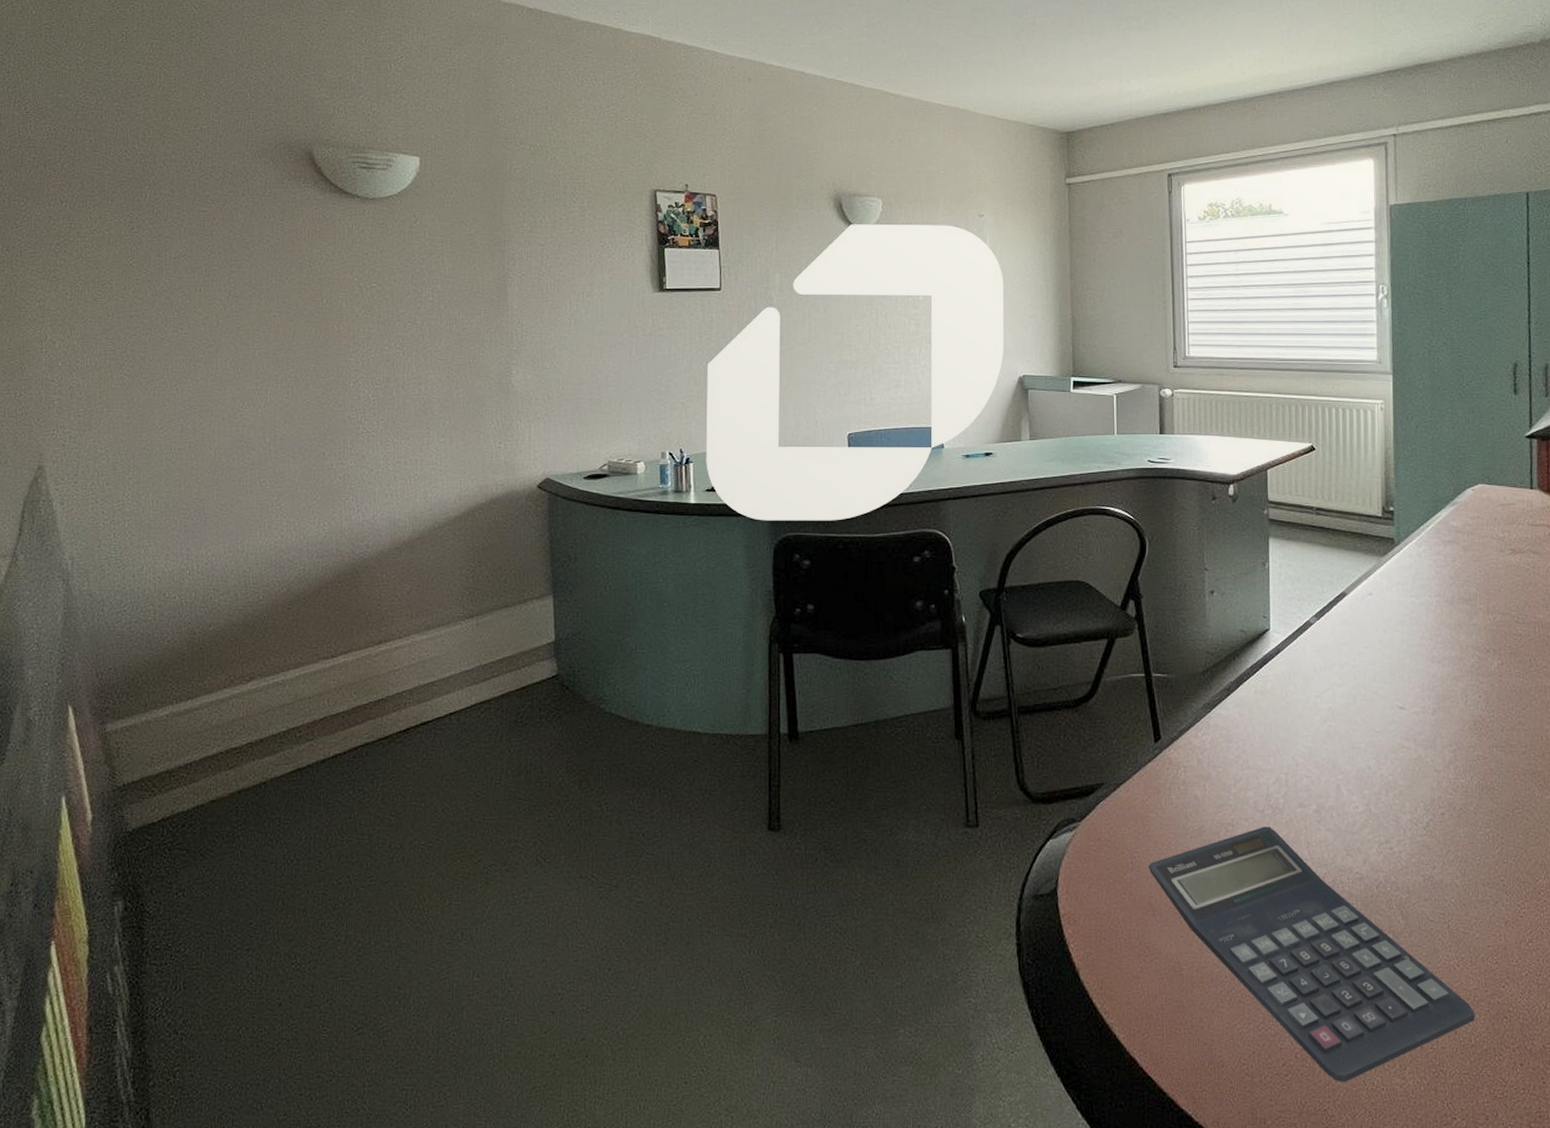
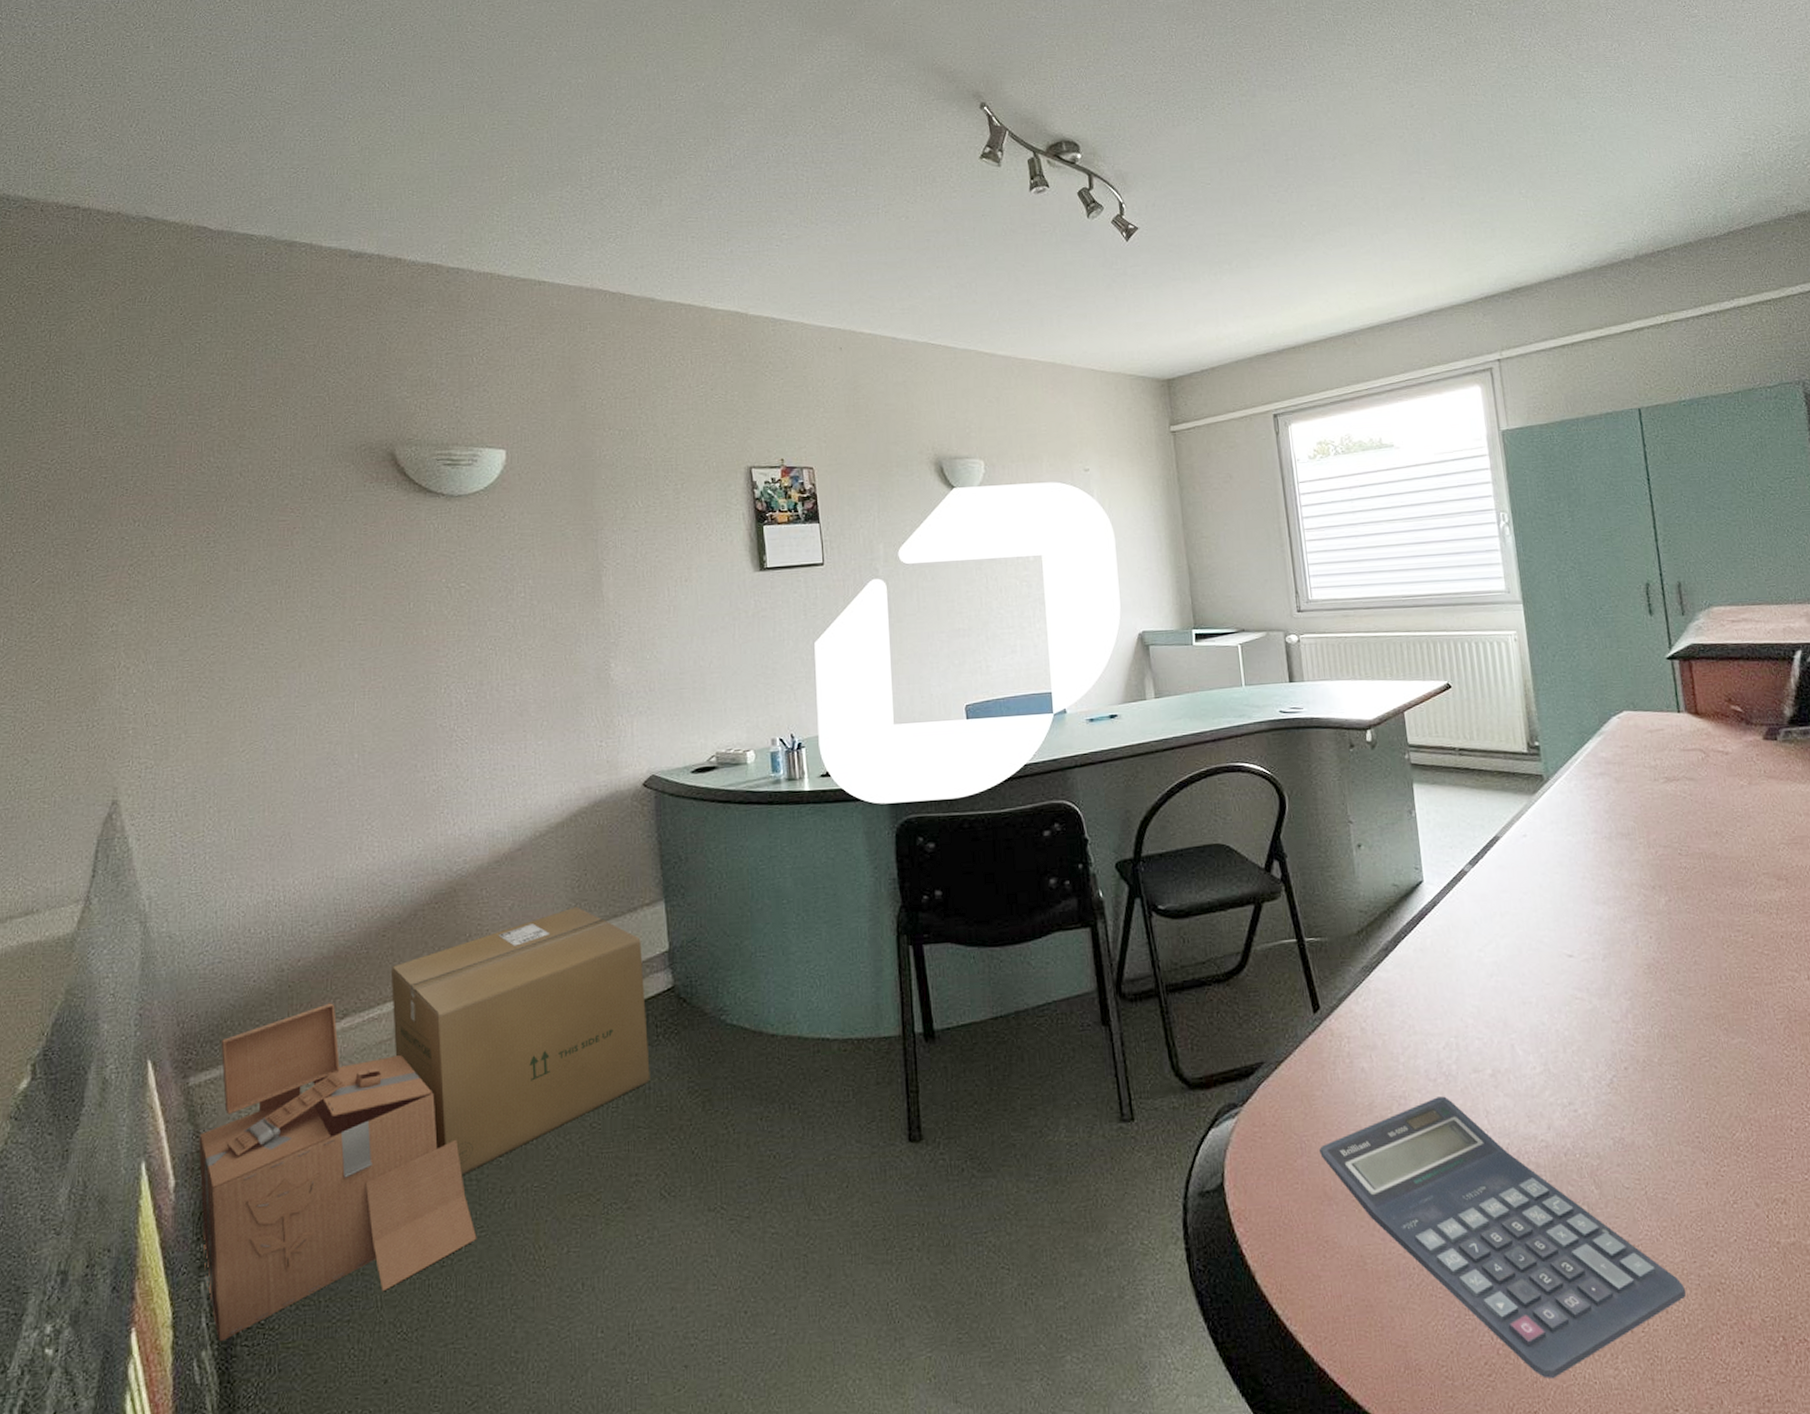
cardboard box: none [114,666,367,959] -> present [198,1003,477,1342]
box: none [295,595,532,830] -> present [390,906,650,1176]

